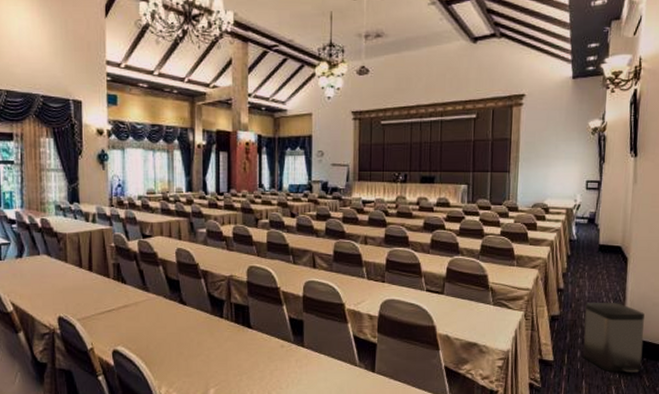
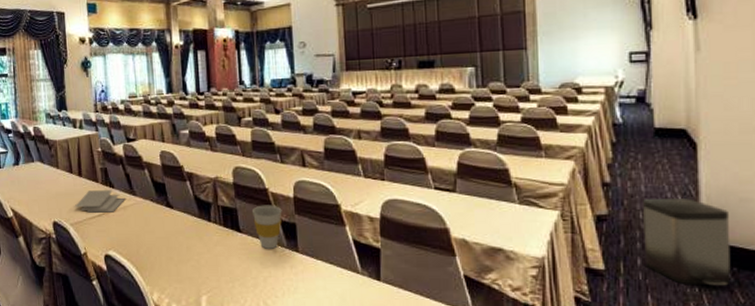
papers: none [82,286,139,308] -> present [74,190,127,213]
cup: none [263,303,292,344] -> present [251,205,282,249]

